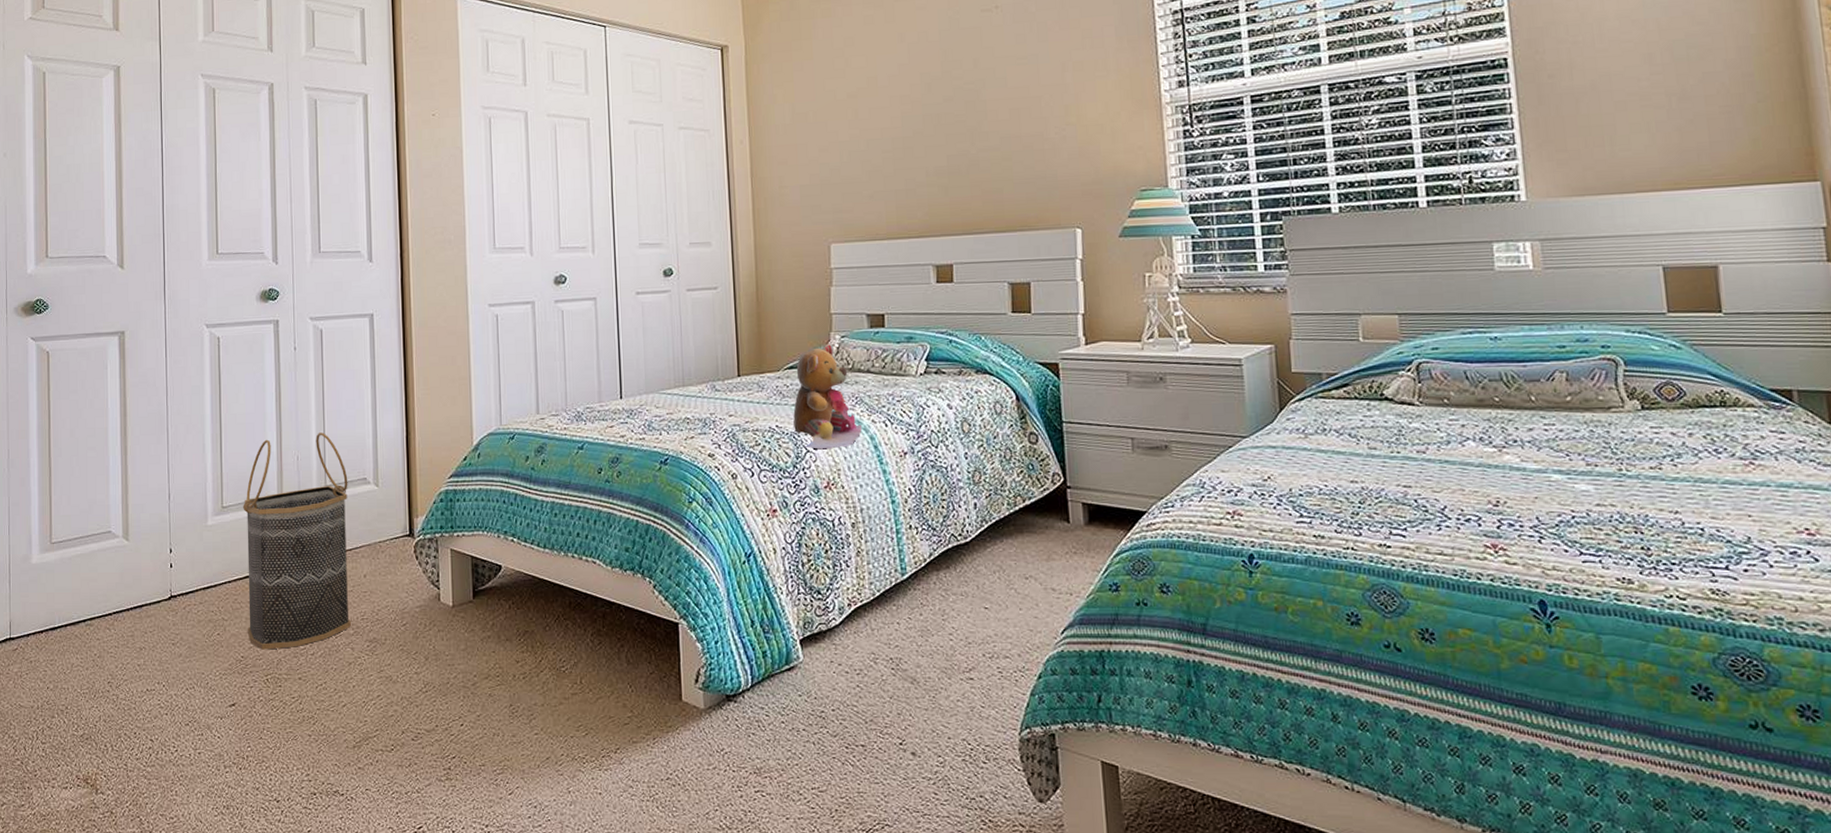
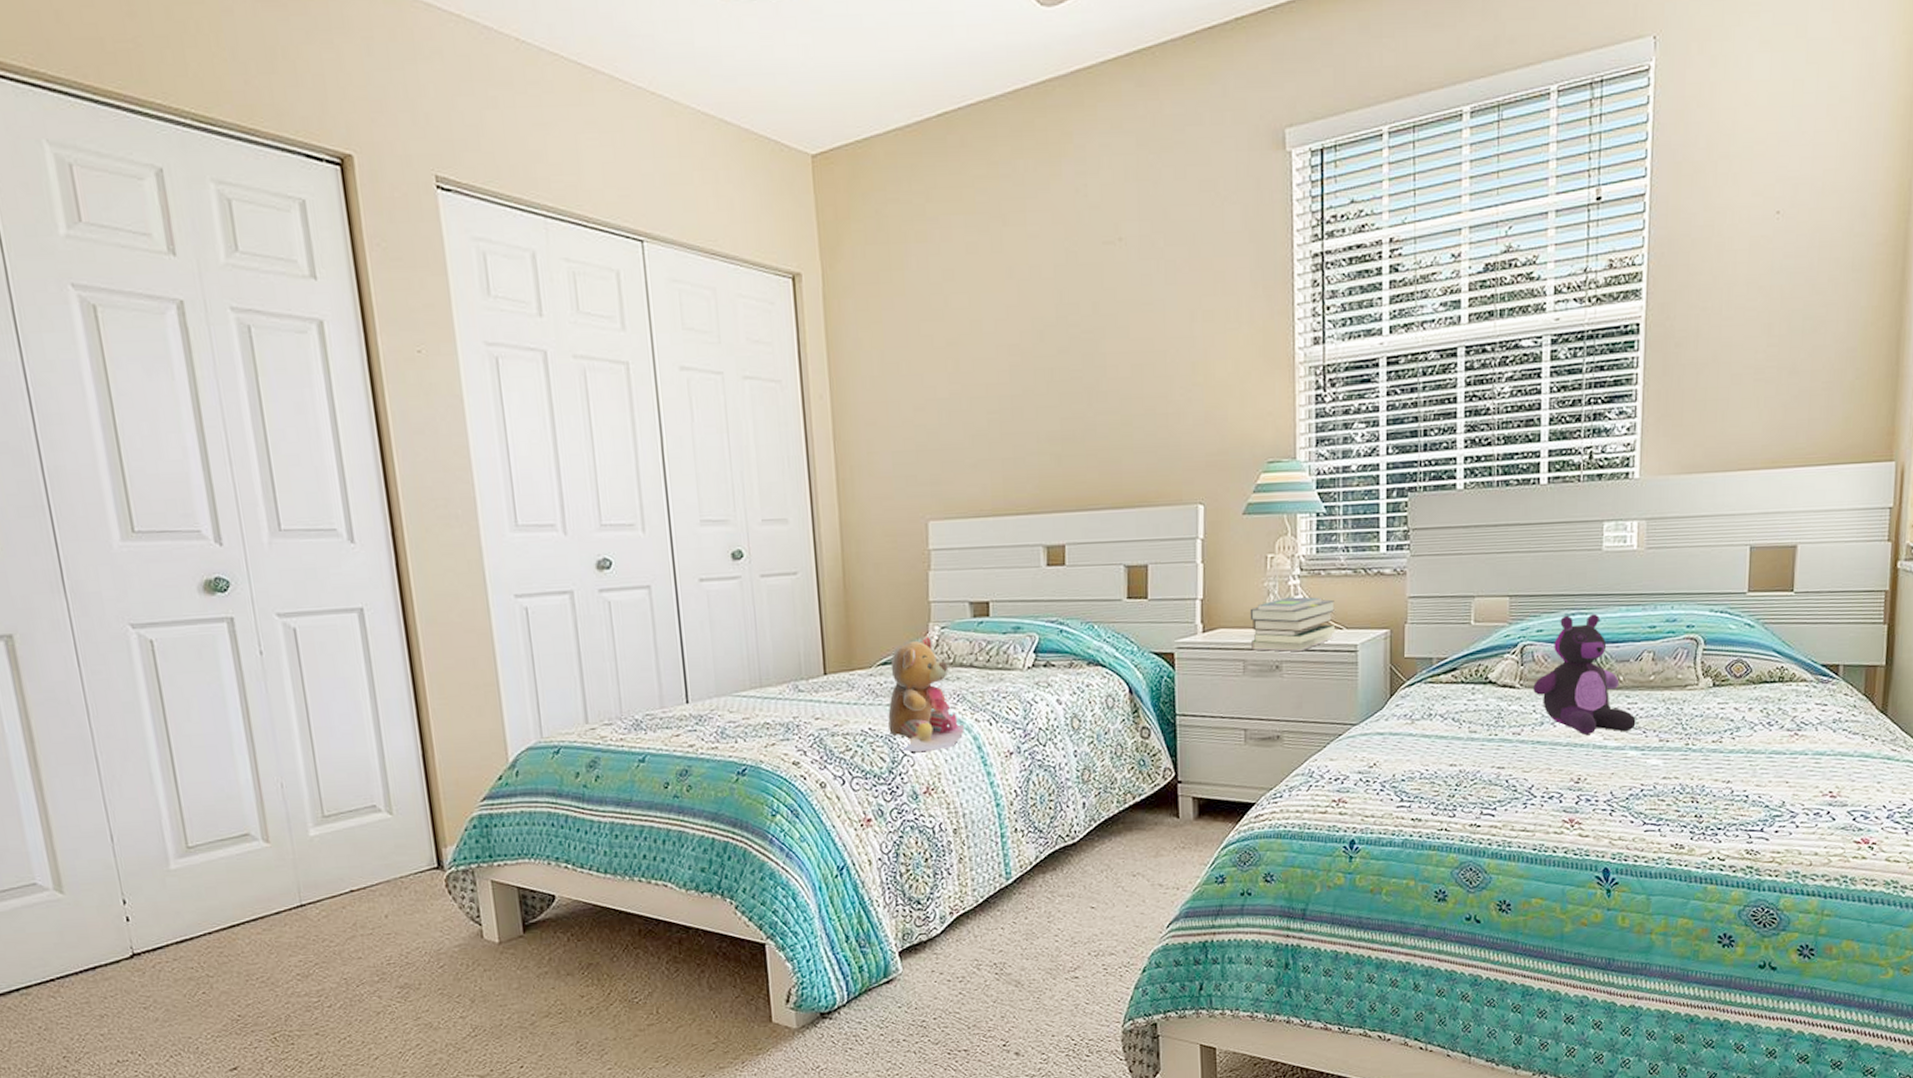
basket: present [243,433,351,650] -> none [215,754,375,1006]
books: none [1130,312,1217,365] -> present [1249,597,1335,652]
stuffed animal: none [1434,332,1557,455] -> present [1533,613,1636,735]

